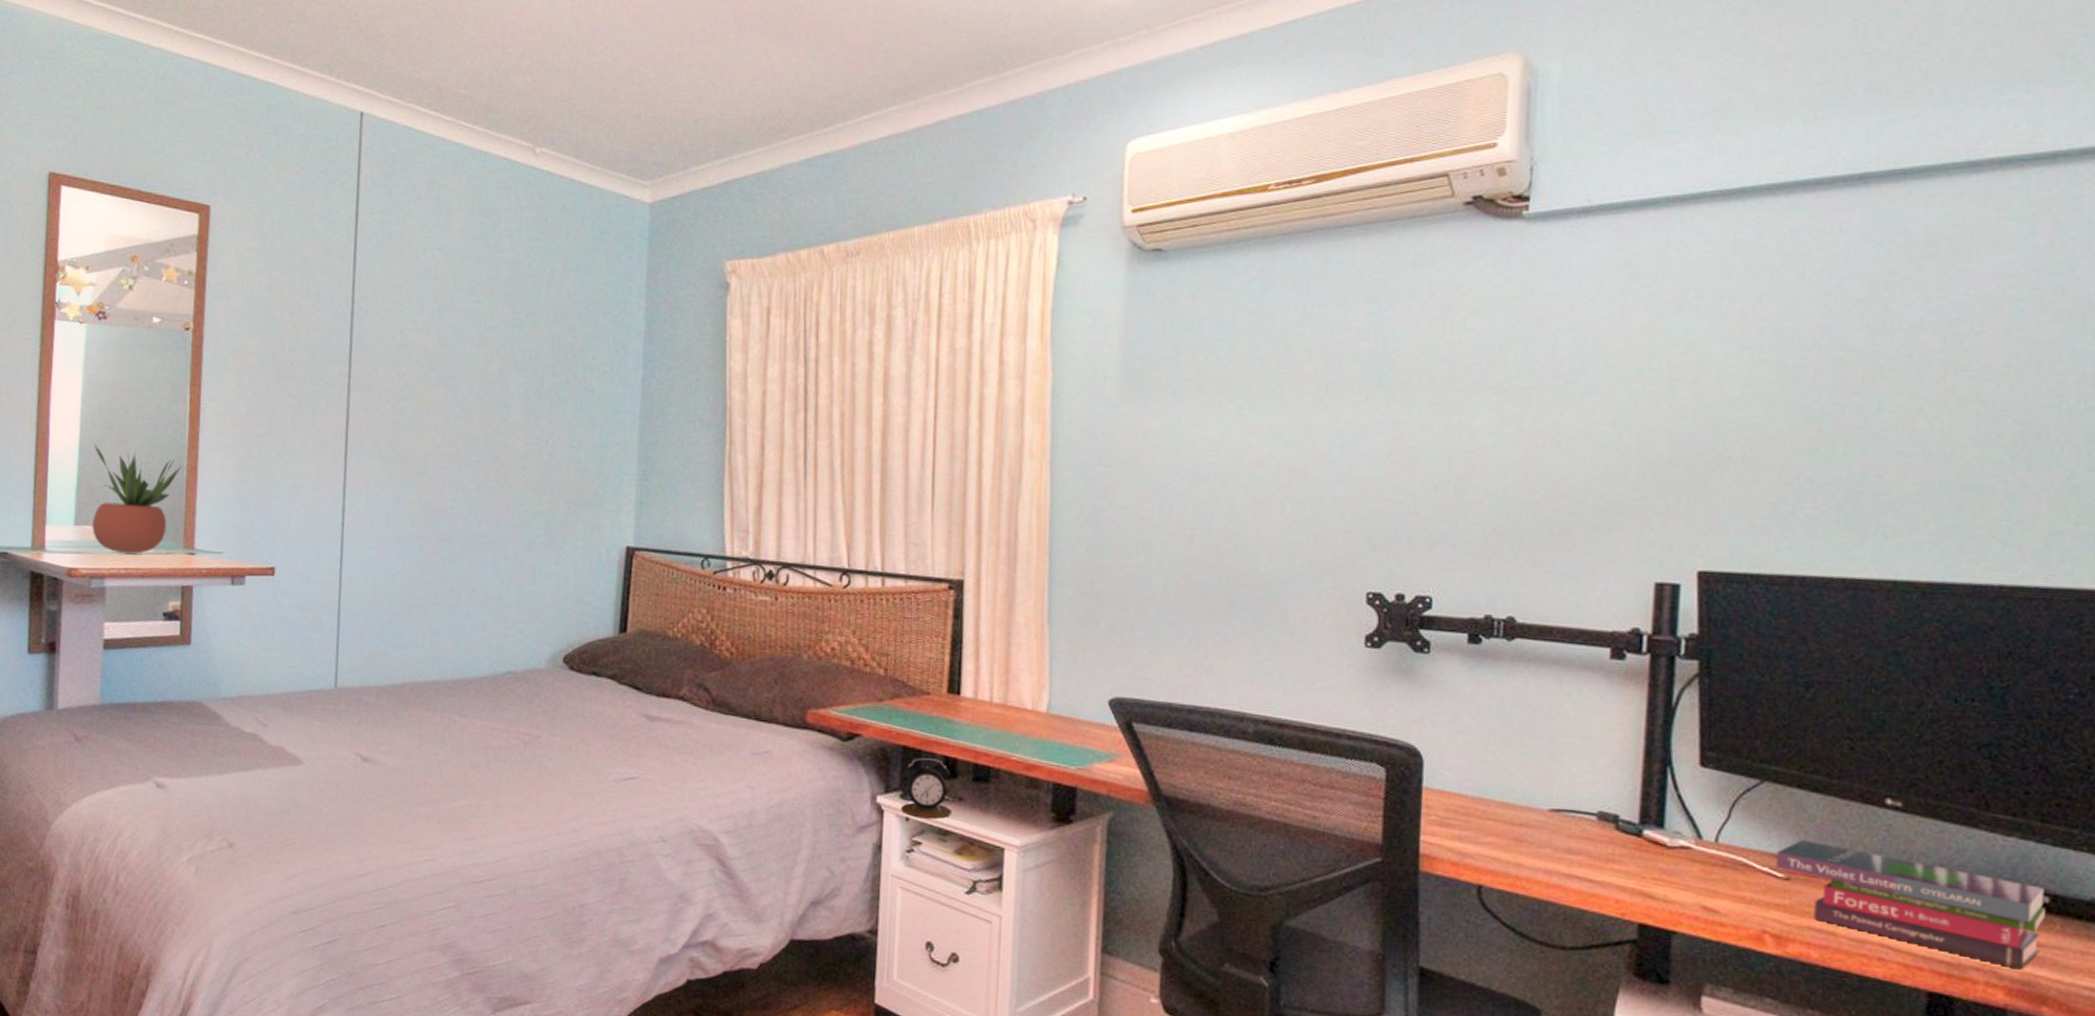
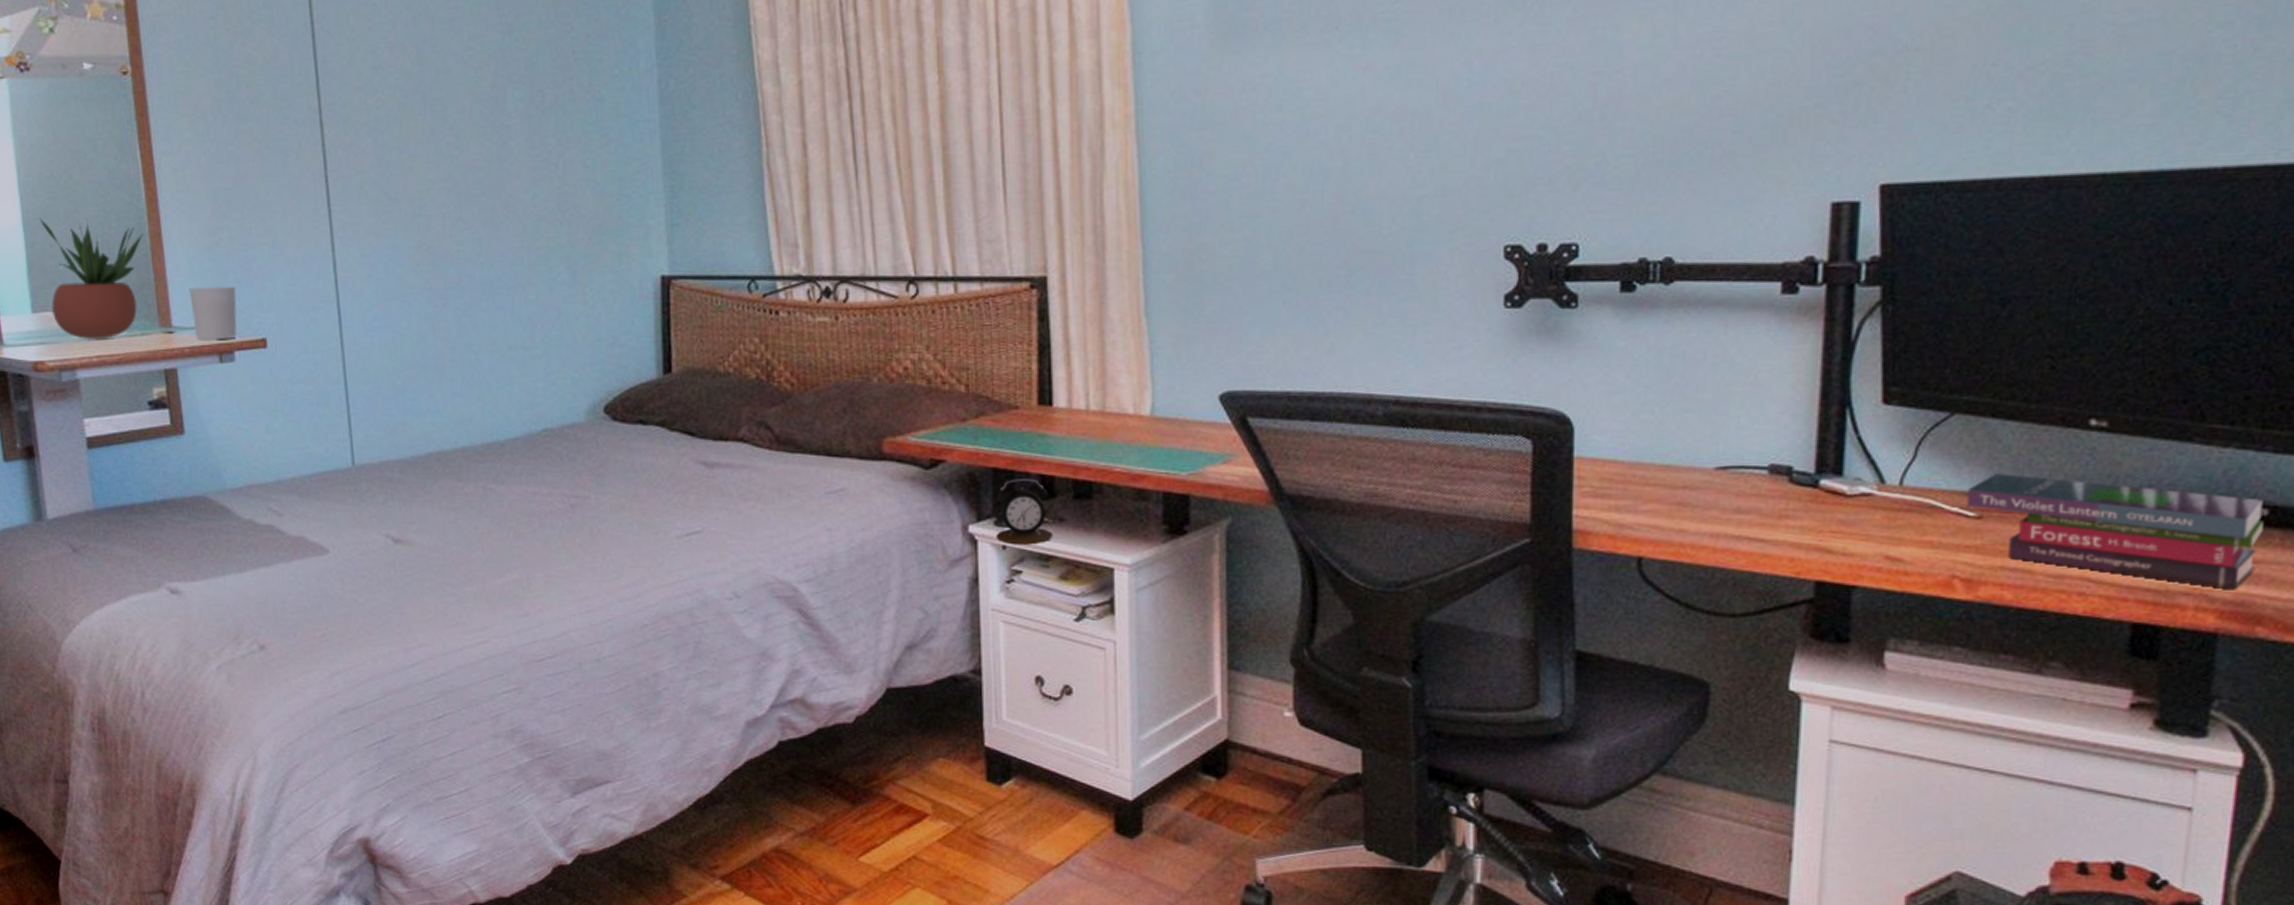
candle holder: none [213,516,255,565] -> present [189,286,237,341]

